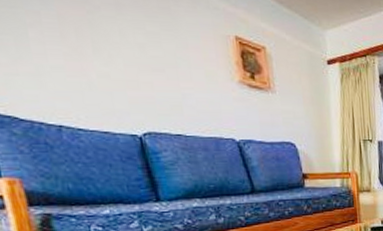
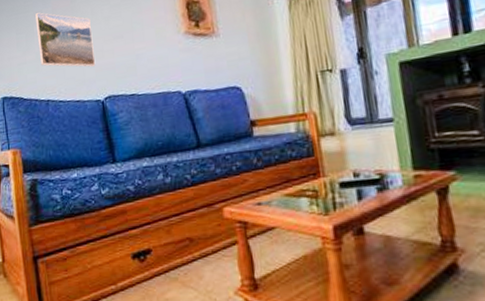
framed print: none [29,13,129,96] -> present [36,12,96,67]

